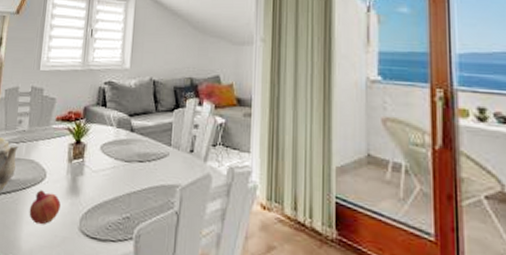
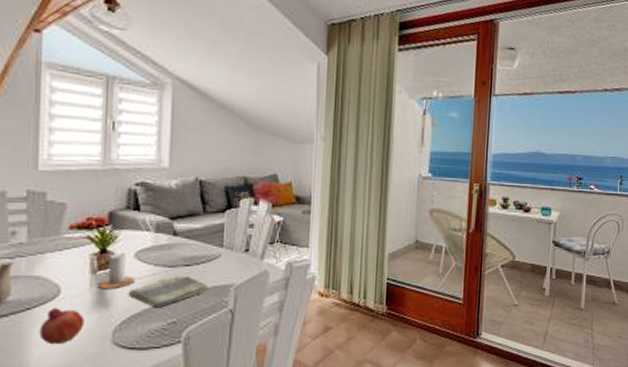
candle: none [72,136,100,178] -> present [98,244,136,290]
dish towel: none [93,169,158,201] -> present [128,274,209,308]

